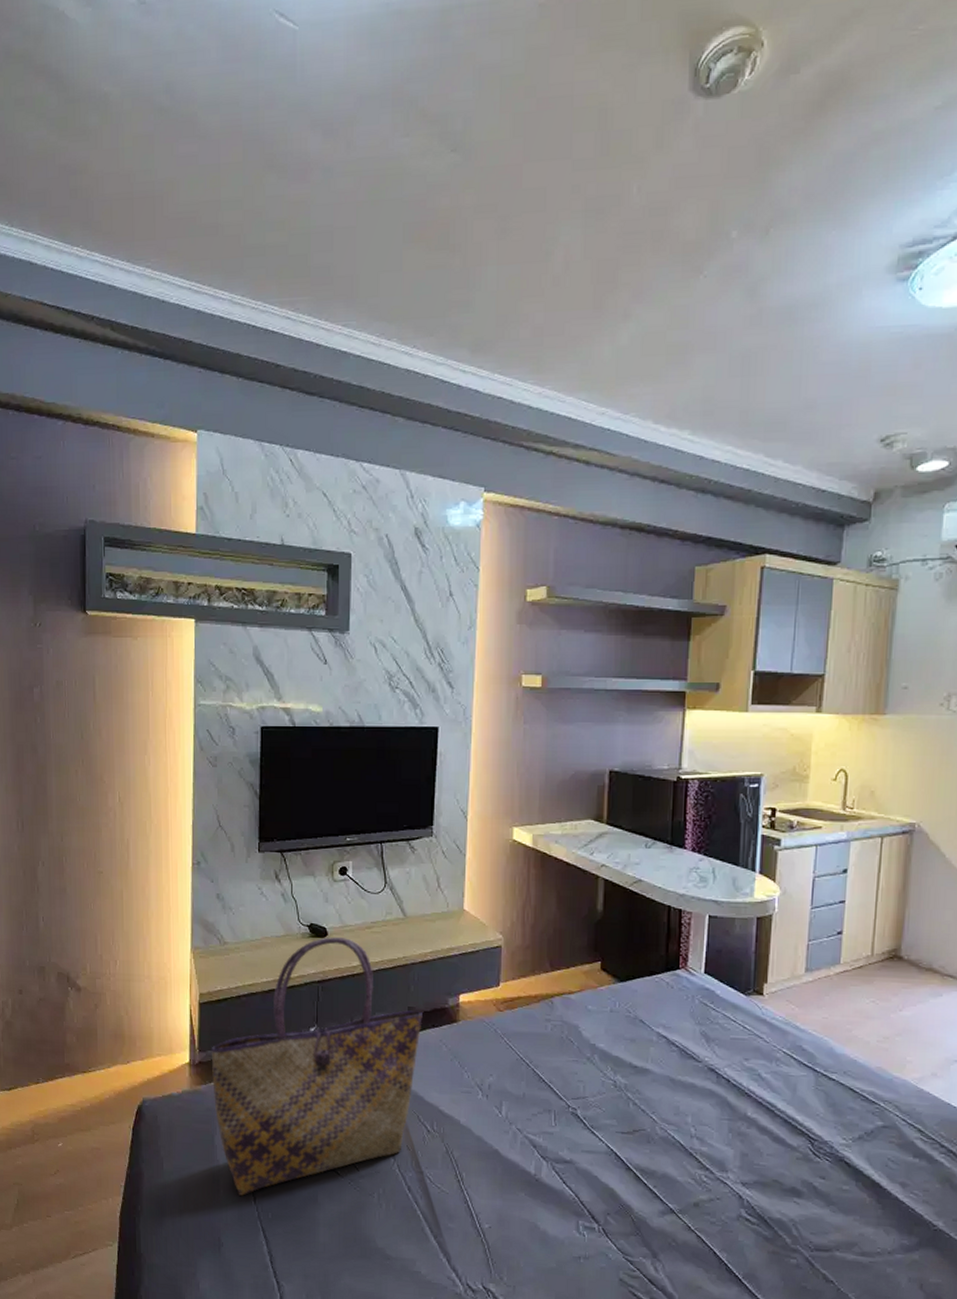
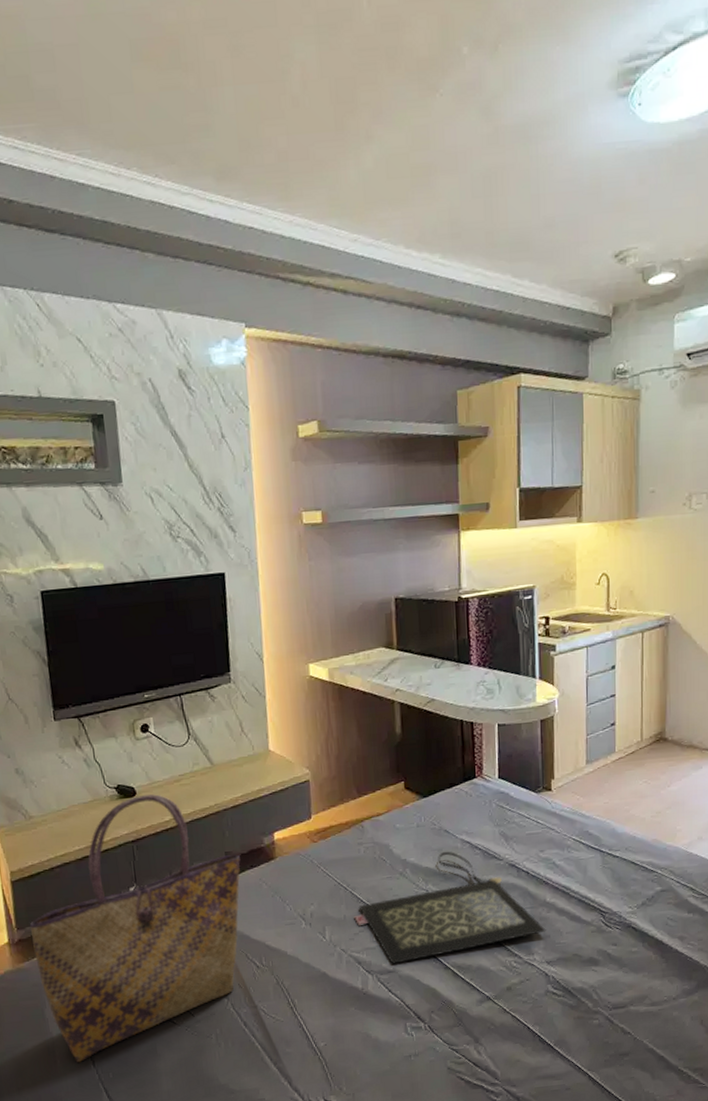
clutch bag: none [534,1042,744,1155] -> present [354,851,546,964]

